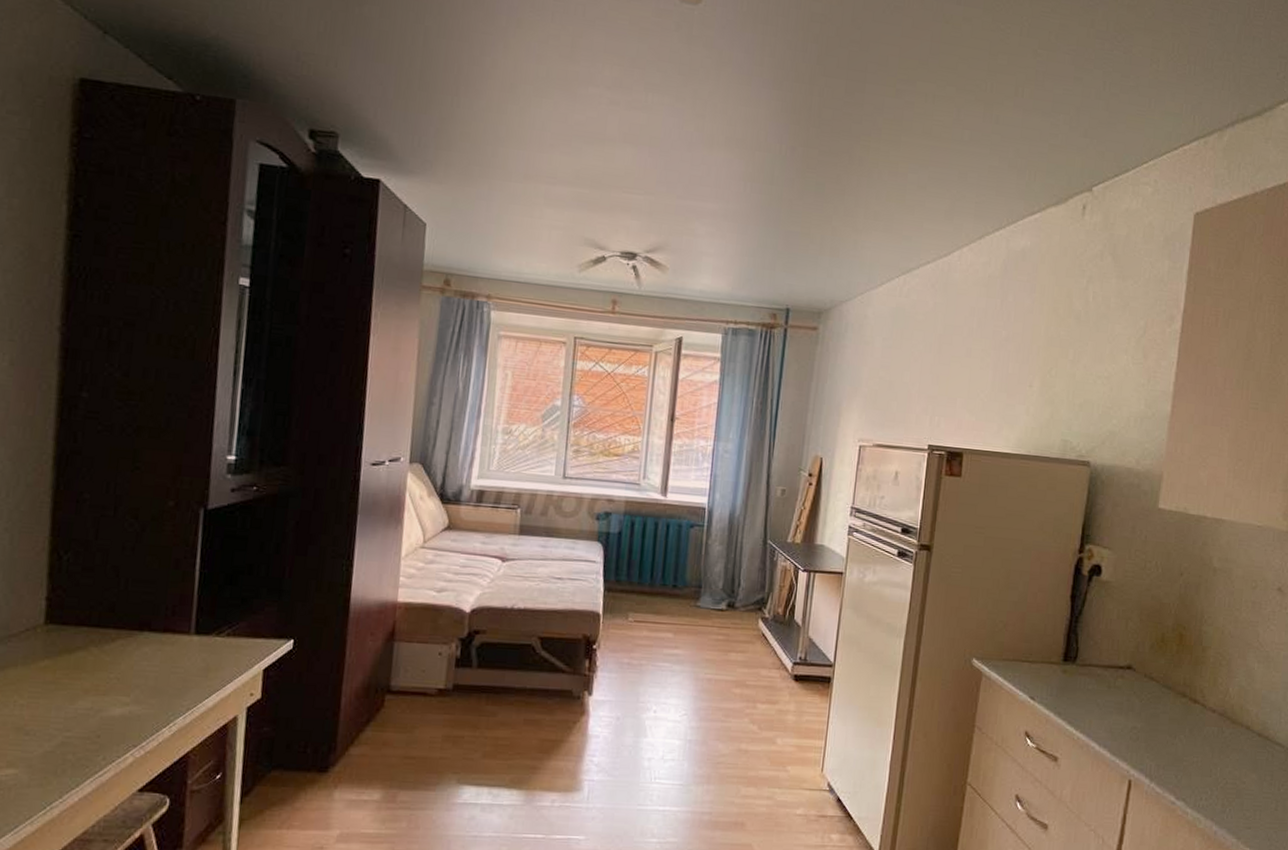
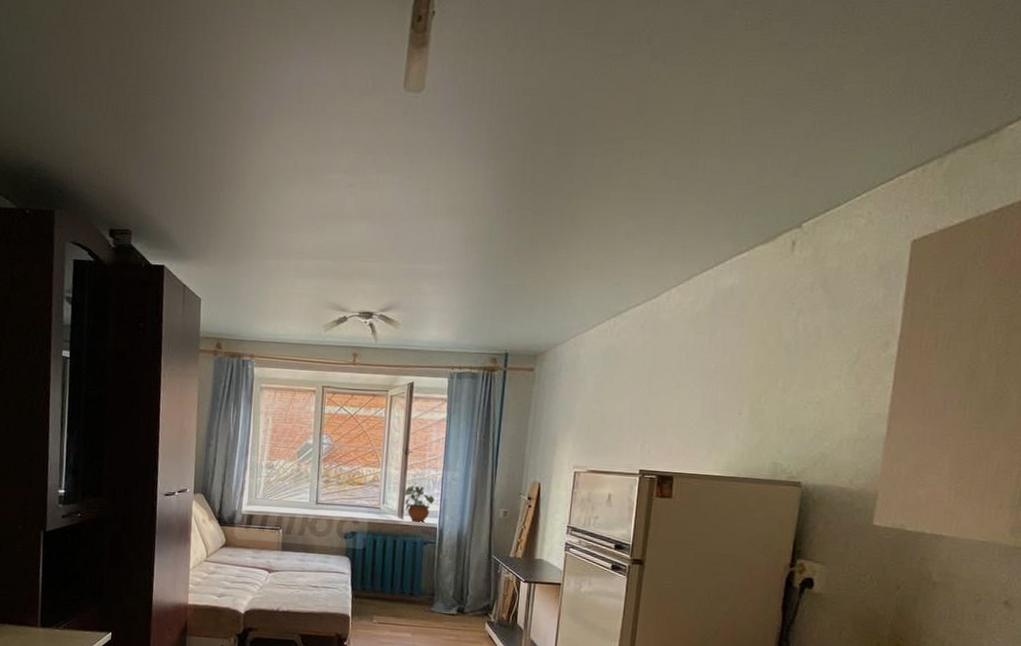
potted plant: none [666,455,704,502] -> present [402,483,435,522]

